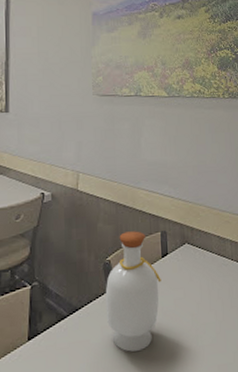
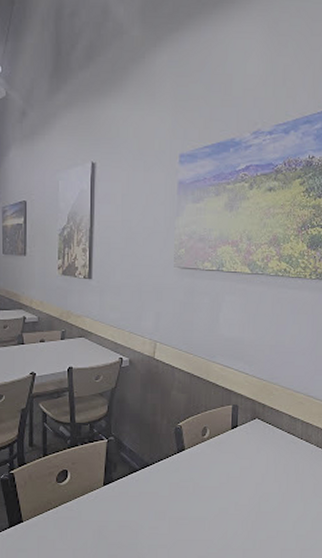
bottle: present [105,231,161,352] -> none [174,402,229,508]

